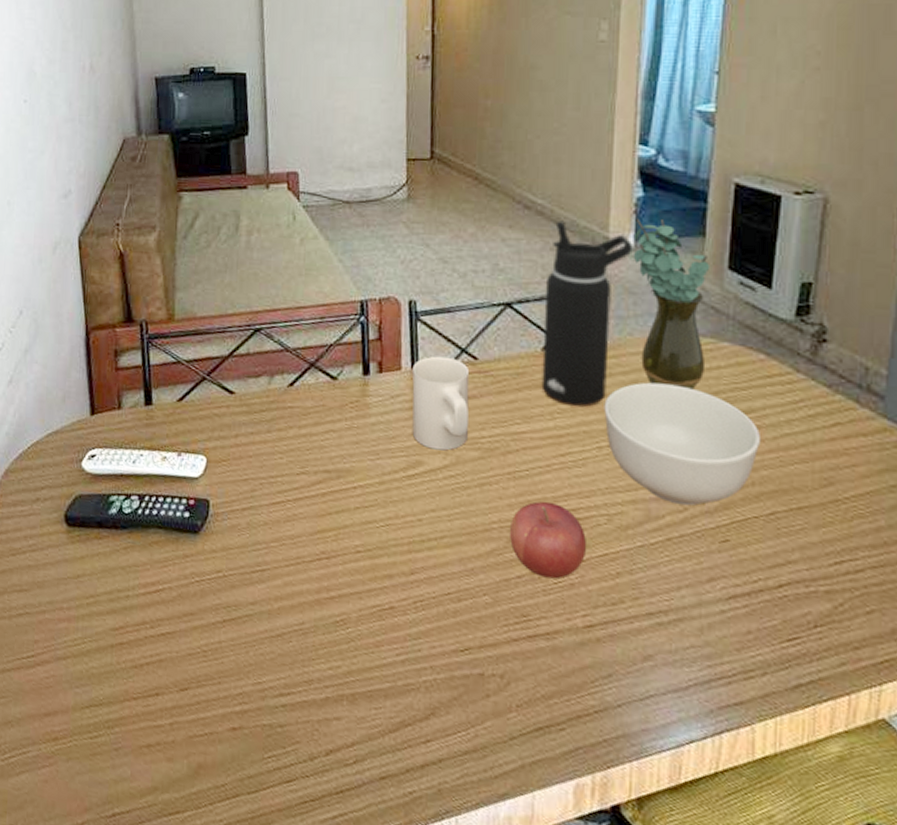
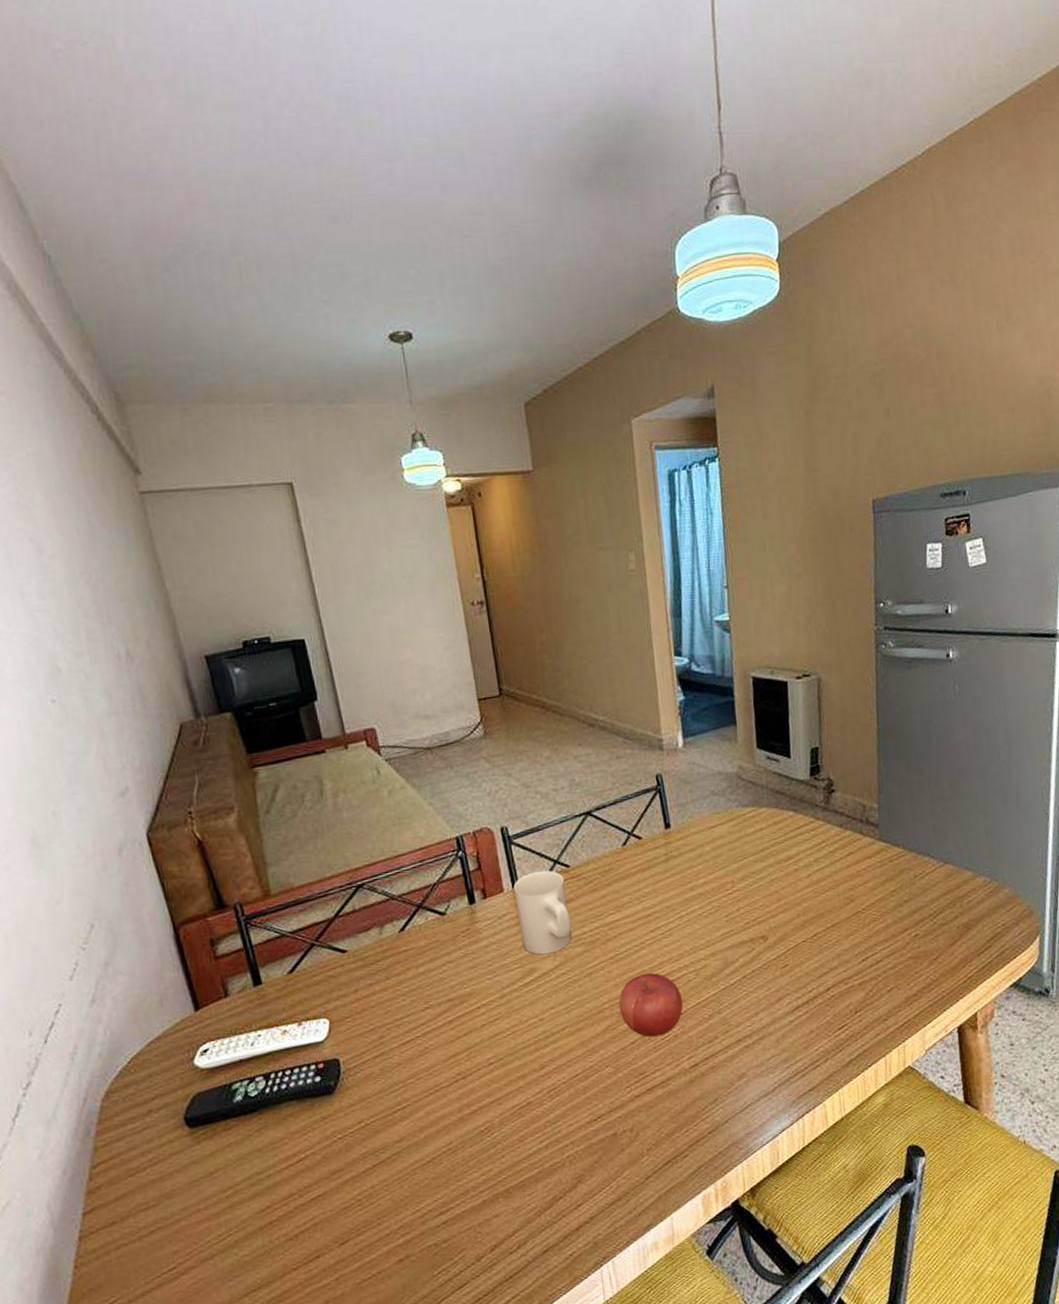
water bottle: present [541,220,635,407] -> none [617,732,684,888]
bowl: present [604,382,762,506] -> none [679,850,800,947]
vase: present [633,218,711,390] -> none [681,716,752,855]

